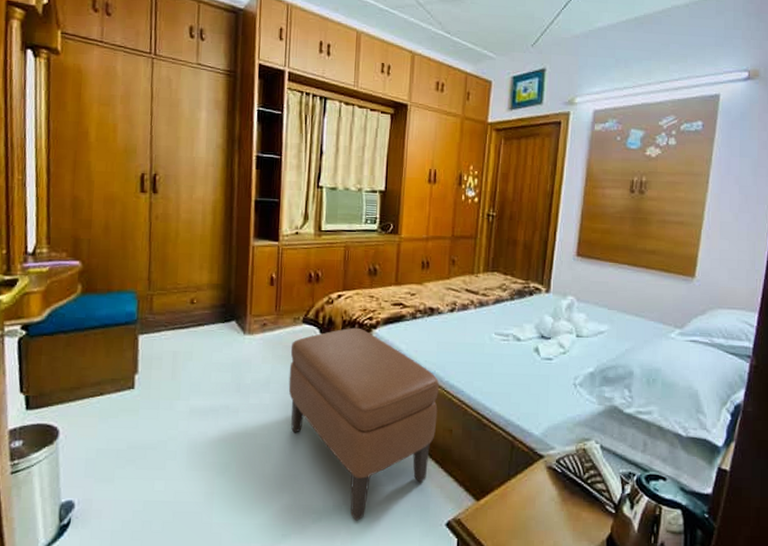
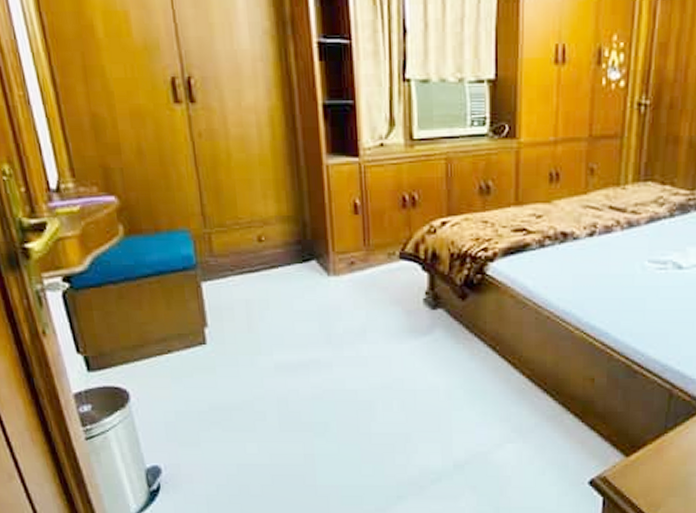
ottoman: present [288,327,439,521] -> none [387,261,576,481]

